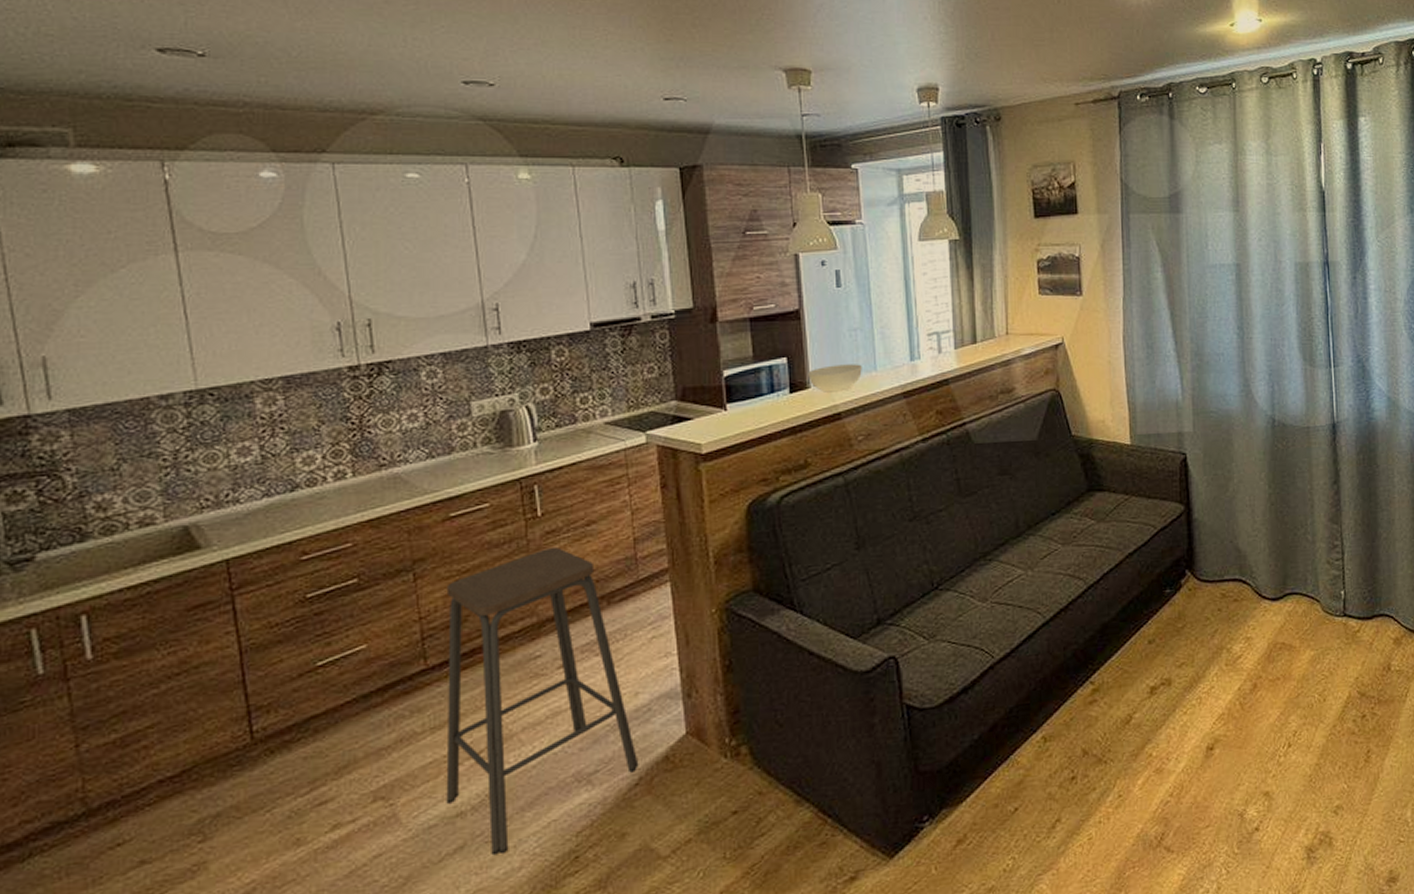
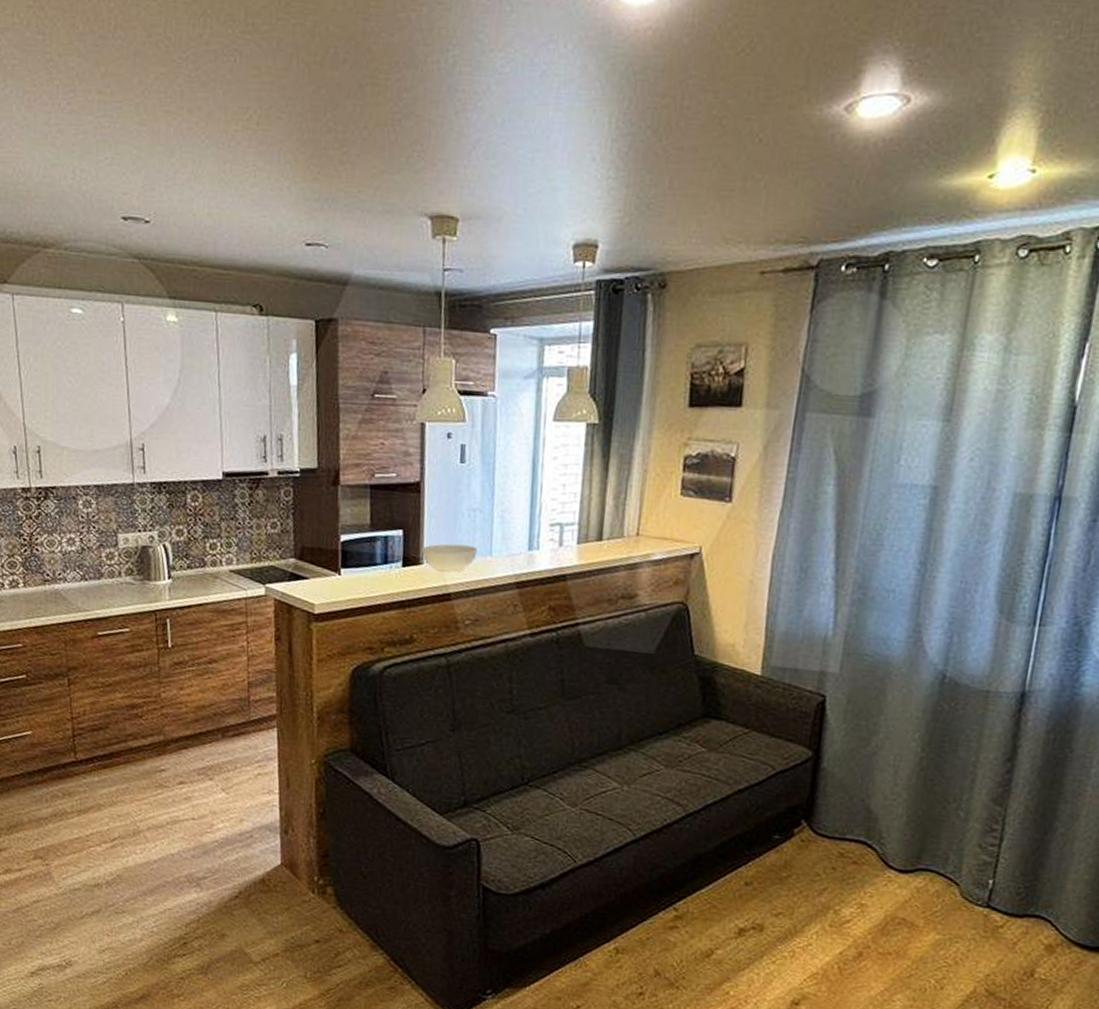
bar stool: present [446,548,639,856] -> none [87,677,240,926]

